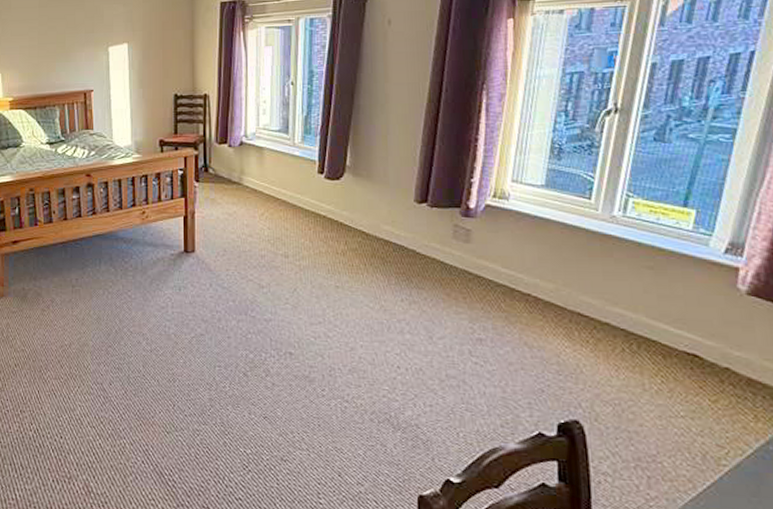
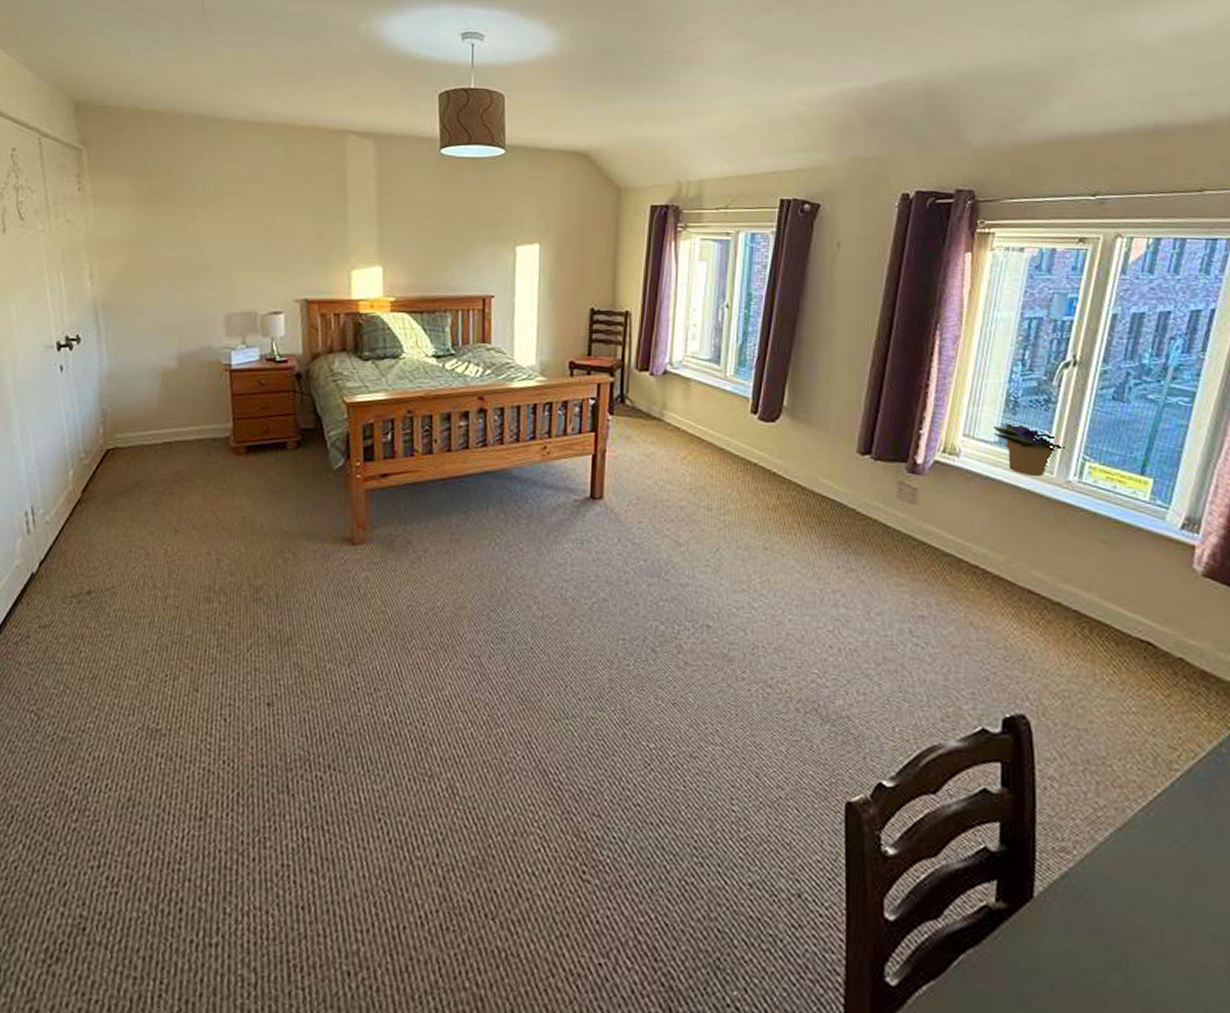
potted flower: none [539,166,612,214] -> present [992,421,1068,478]

